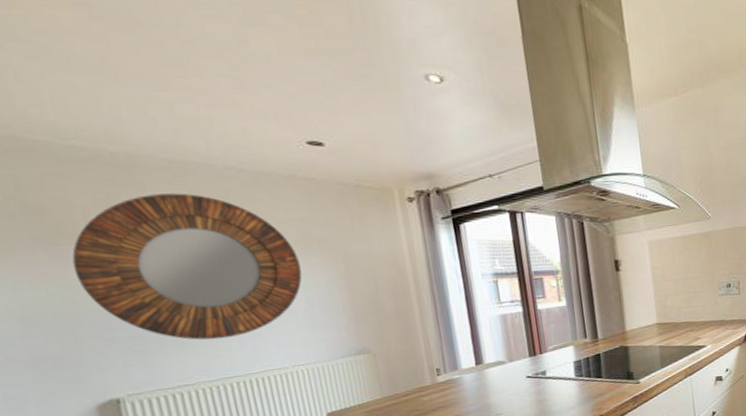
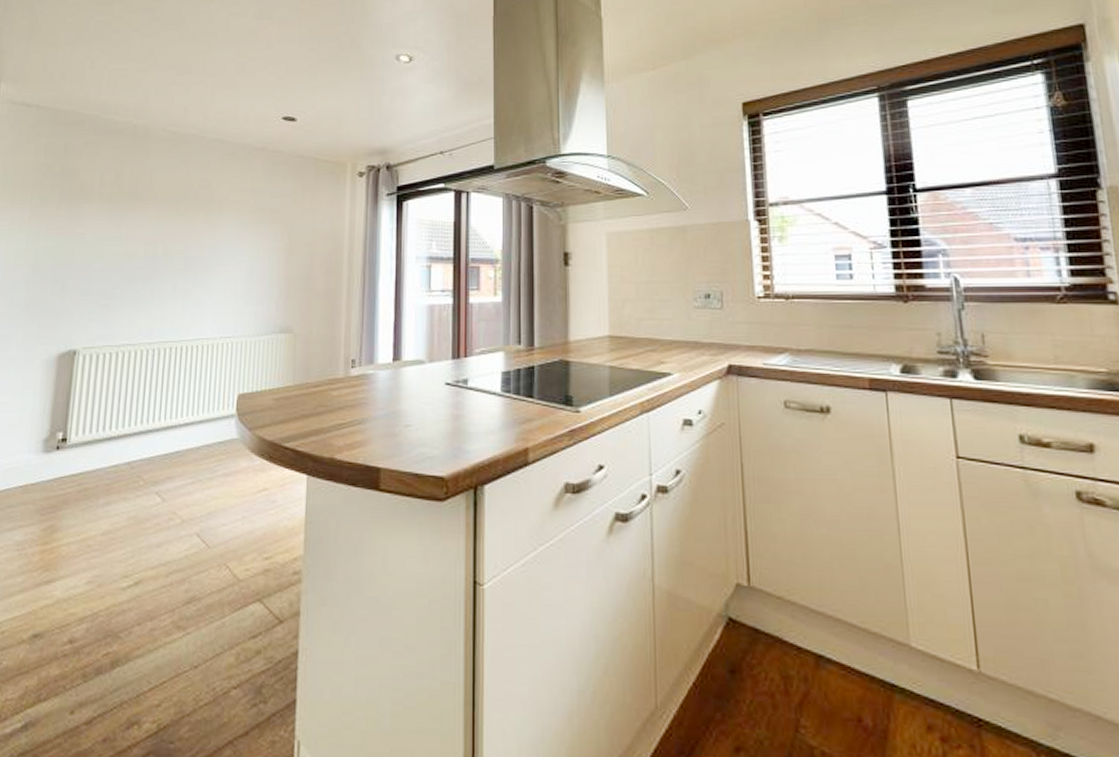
home mirror: present [72,193,303,340] -> none [80,161,251,301]

